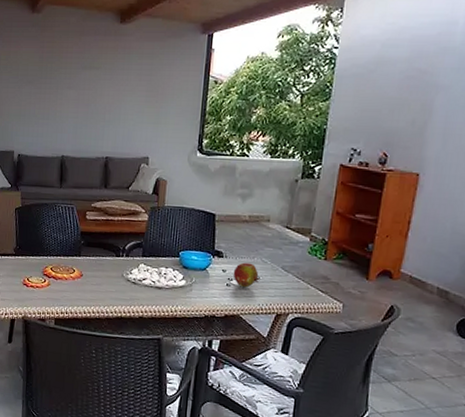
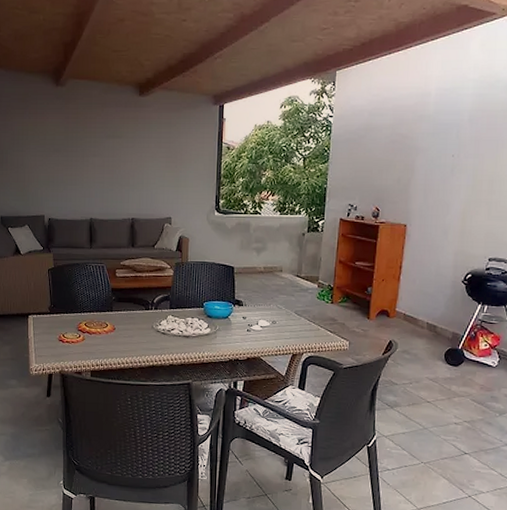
fruit: present [233,262,260,288] -> none [252,309,276,332]

